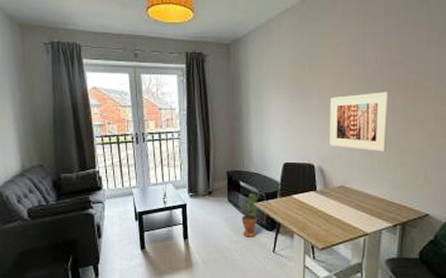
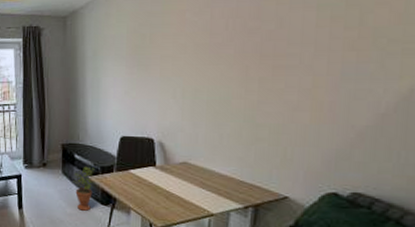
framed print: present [329,91,390,152] -> none [171,61,243,127]

